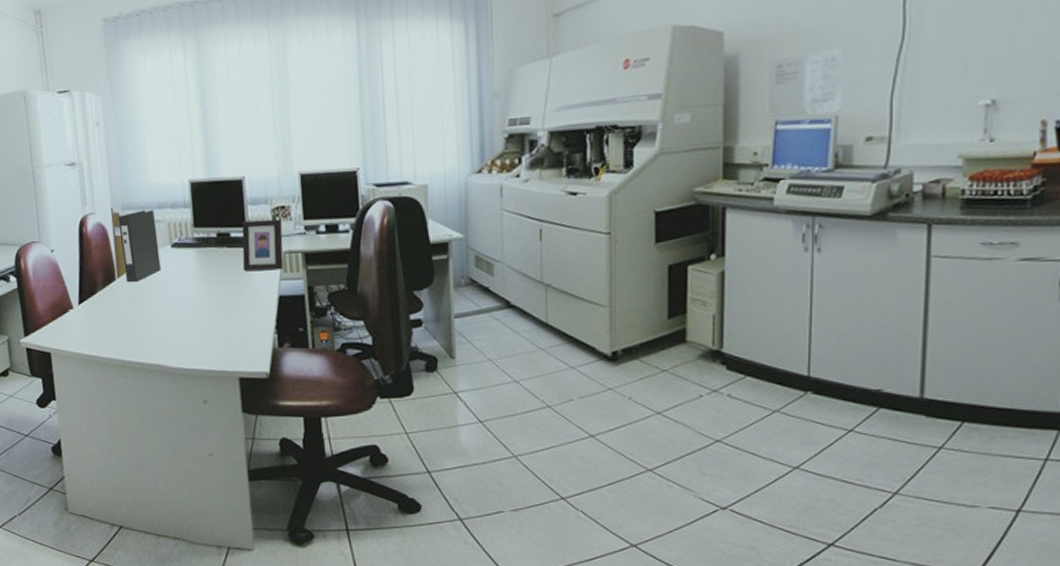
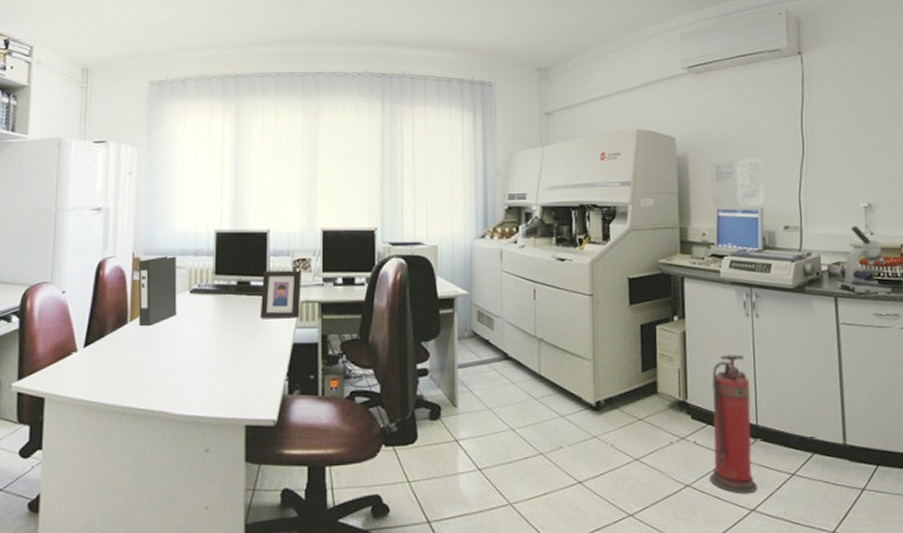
fire extinguisher: none [745,297,804,451] -> present [709,355,758,494]
microscope: none [932,130,1012,219] -> present [836,225,892,294]

